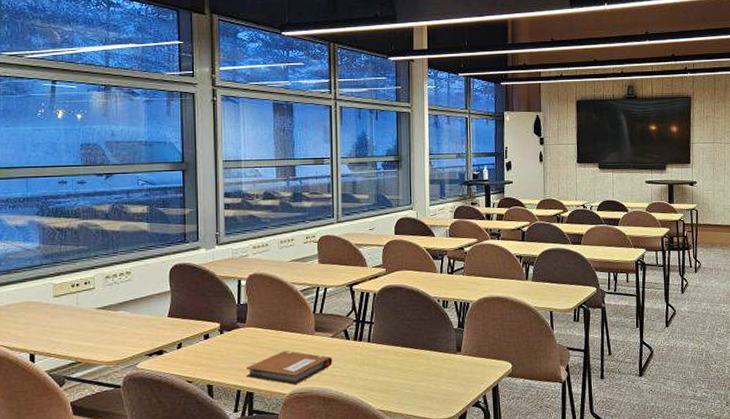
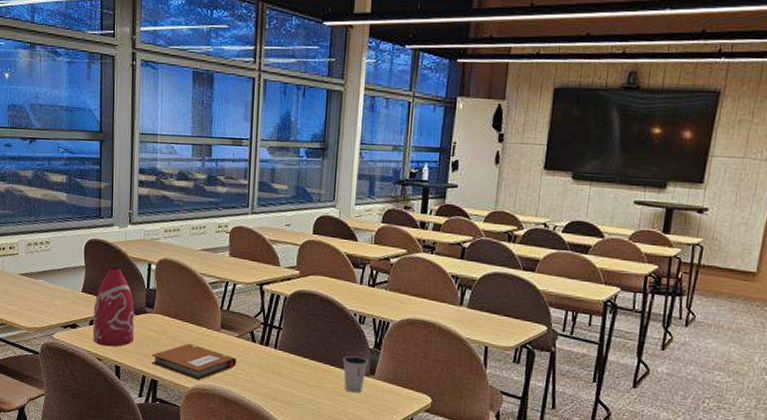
bottle: none [182,287,227,368] -> present [93,267,135,347]
dixie cup: none [432,337,454,371] -> present [343,355,368,393]

